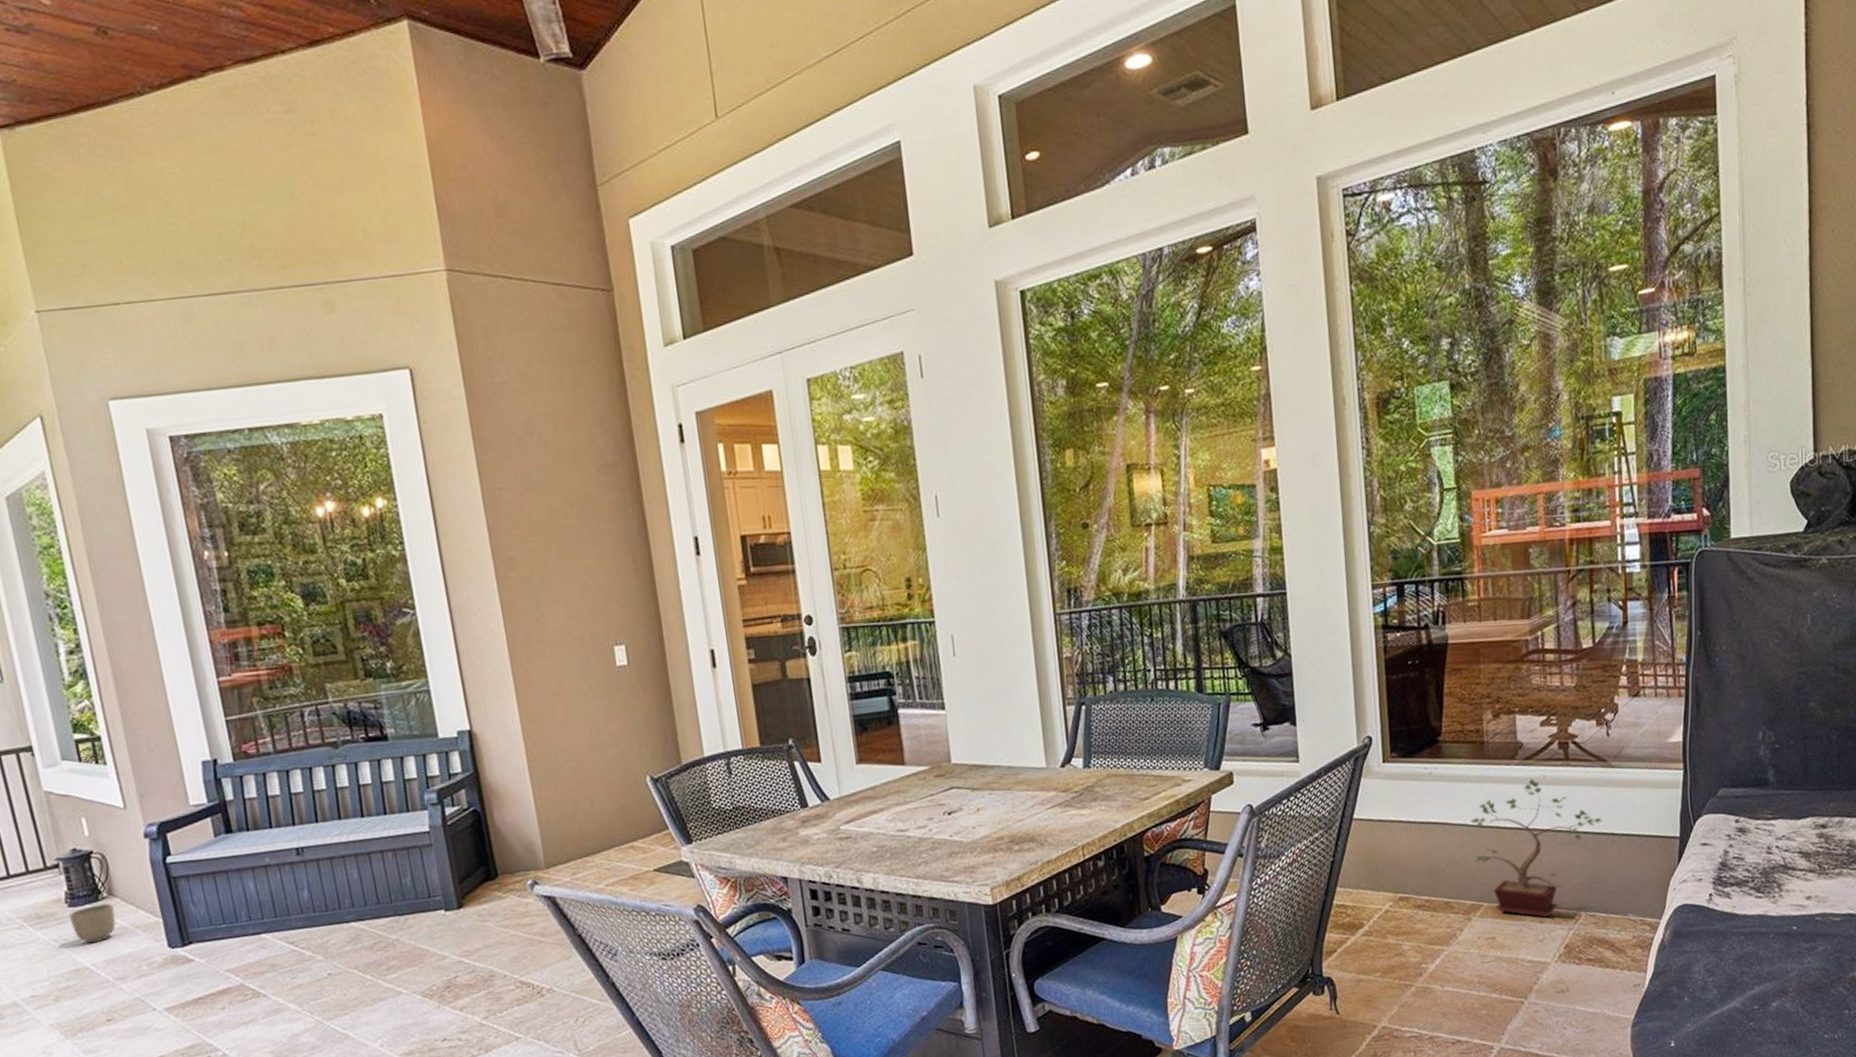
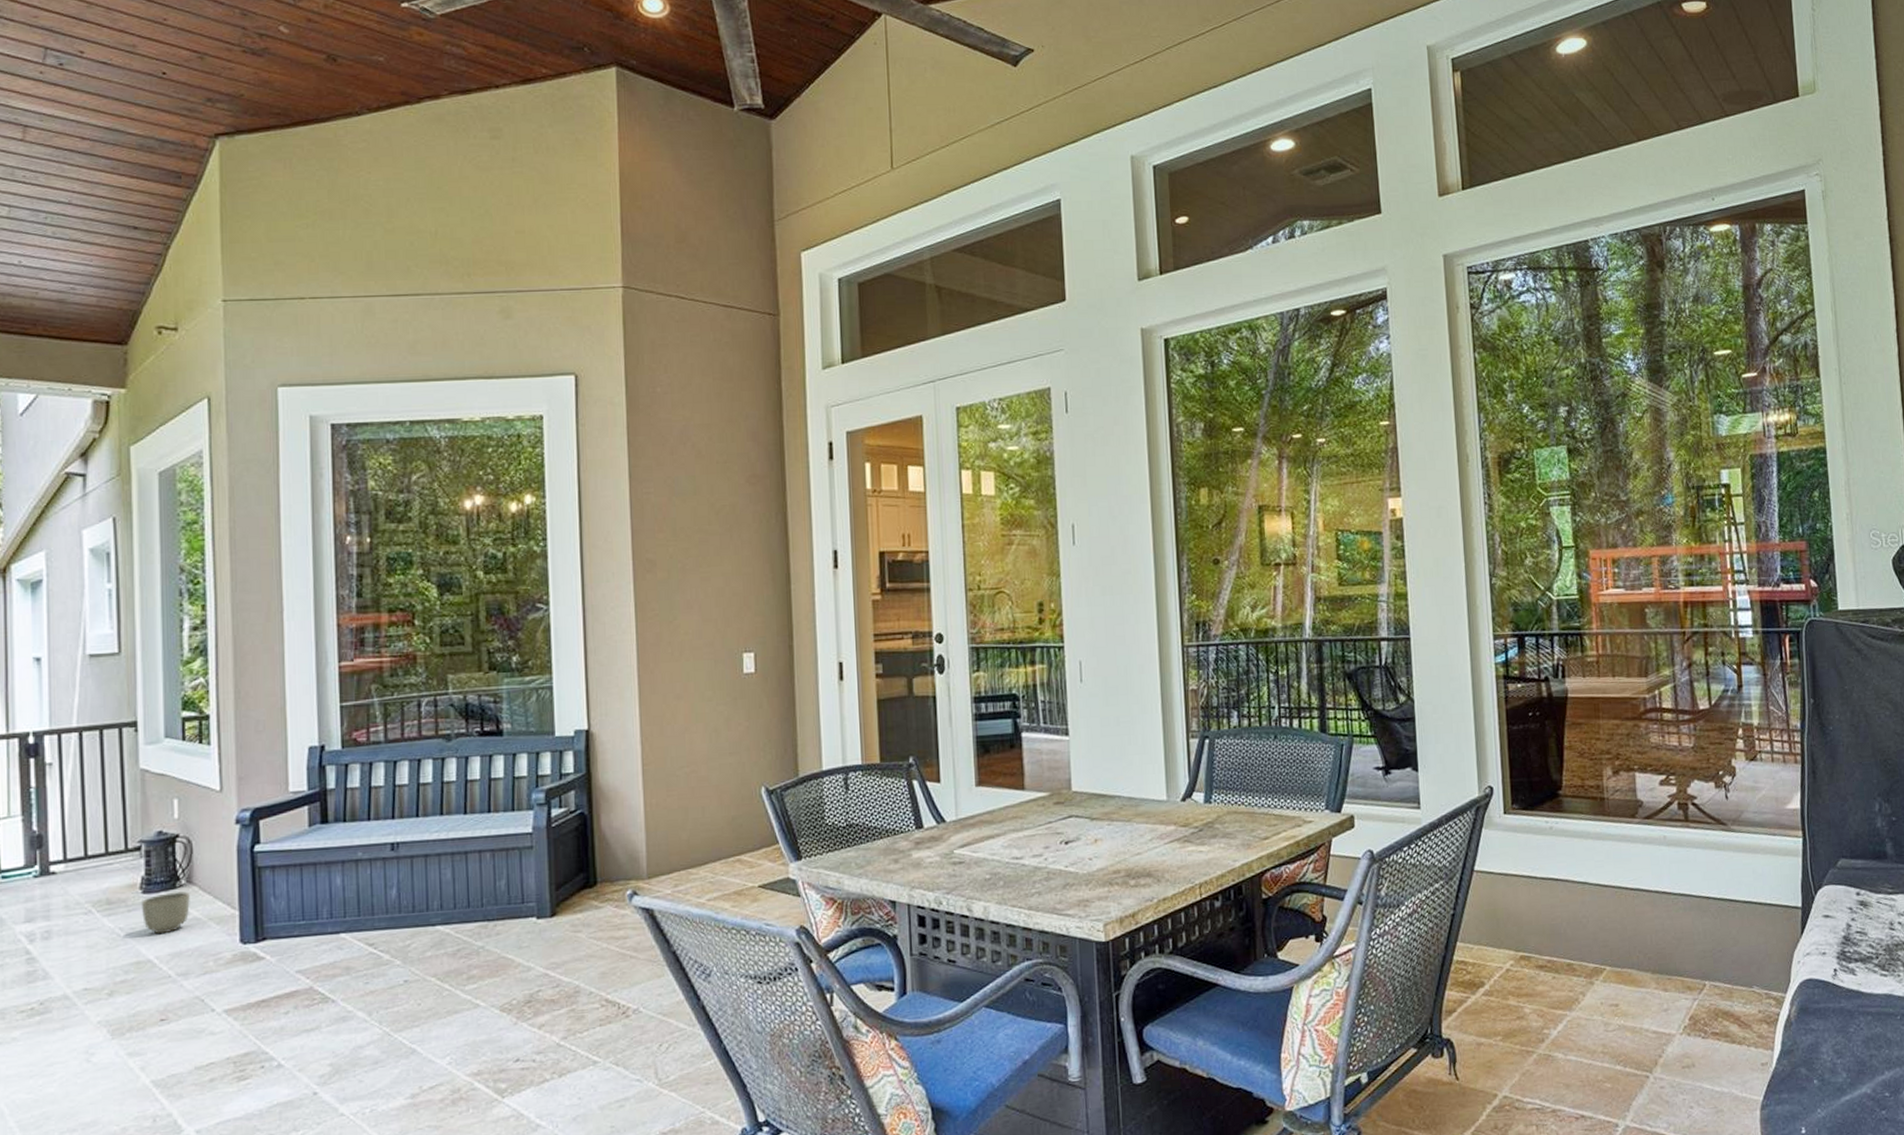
potted plant: present [1470,779,1602,917] -> none [1591,839,1724,985]

